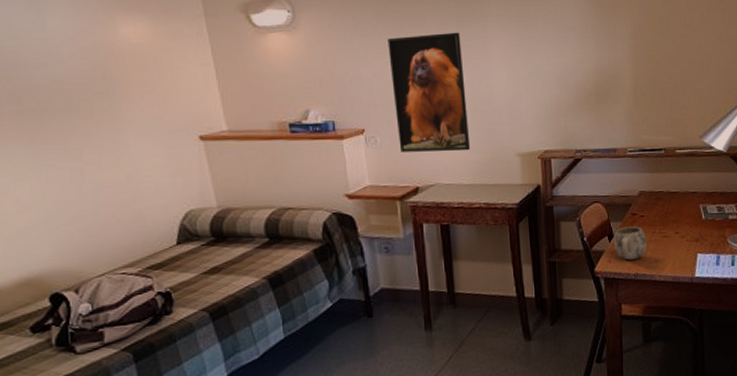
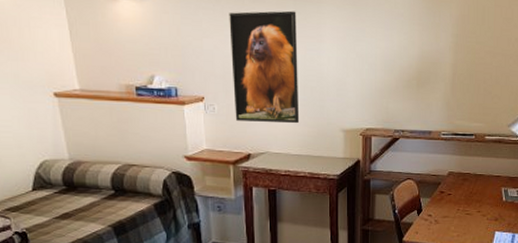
mug: present [614,226,647,261] -> none [422,203,451,233]

